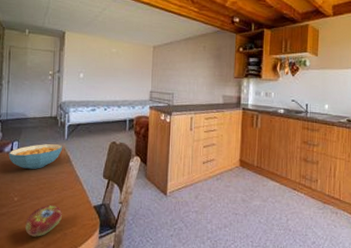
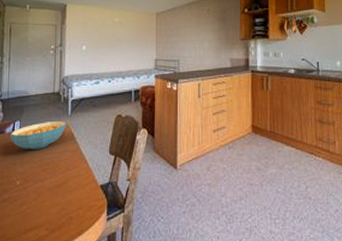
fruit: present [25,204,62,237] -> none [28,186,67,223]

